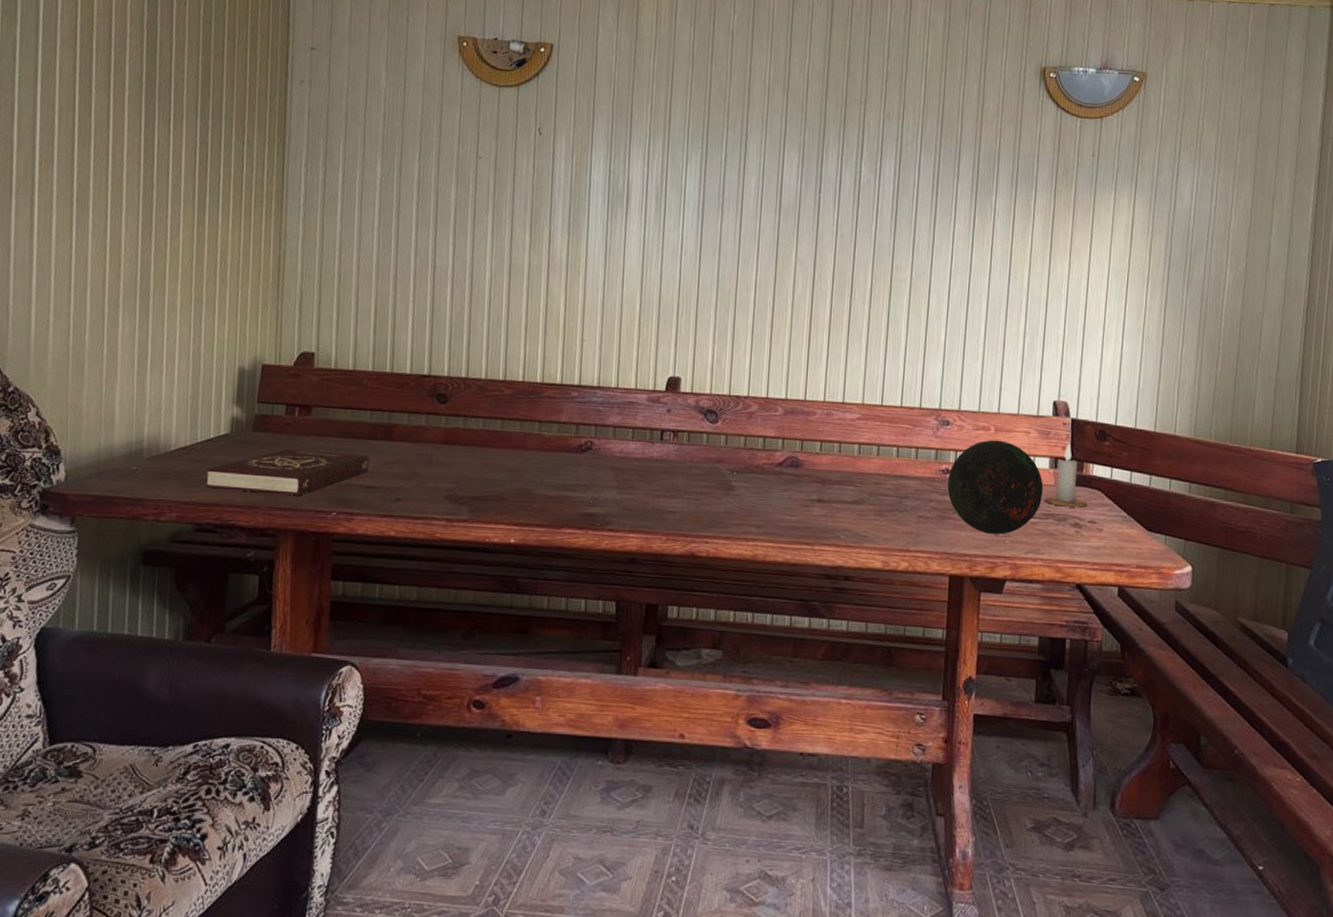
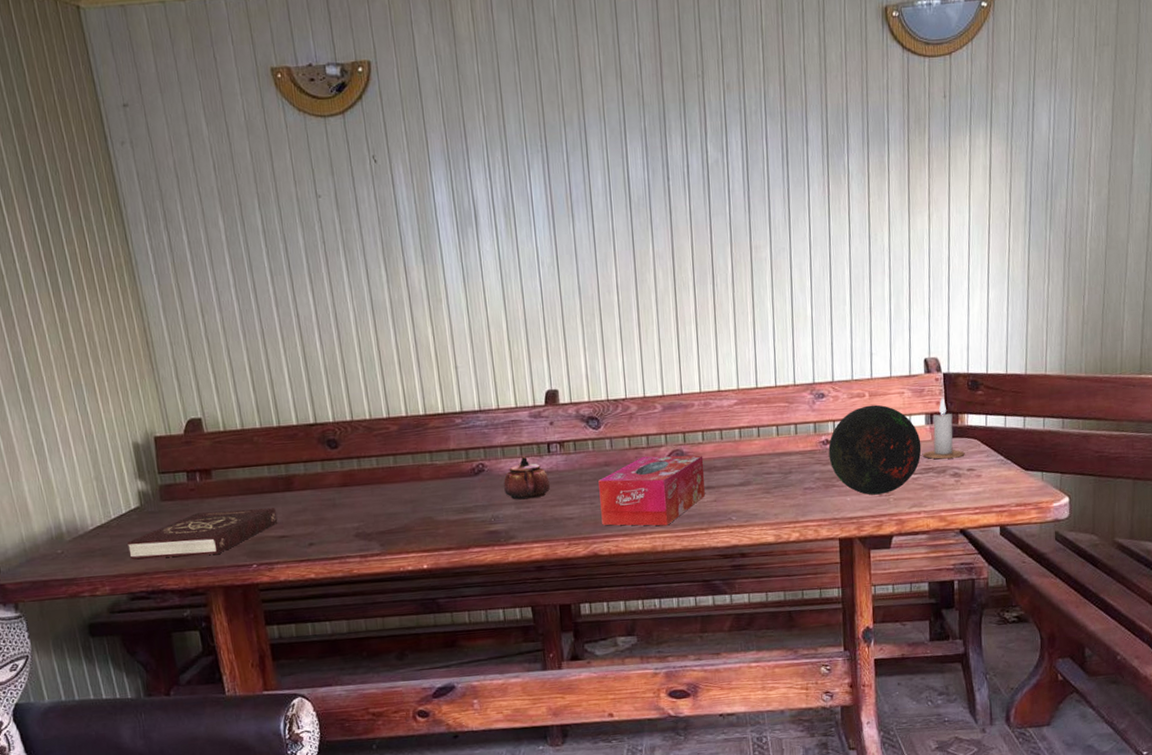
teapot: none [609,439,657,486] -> present [504,455,550,500]
tissue box: none [704,458,819,535] -> present [598,455,705,526]

